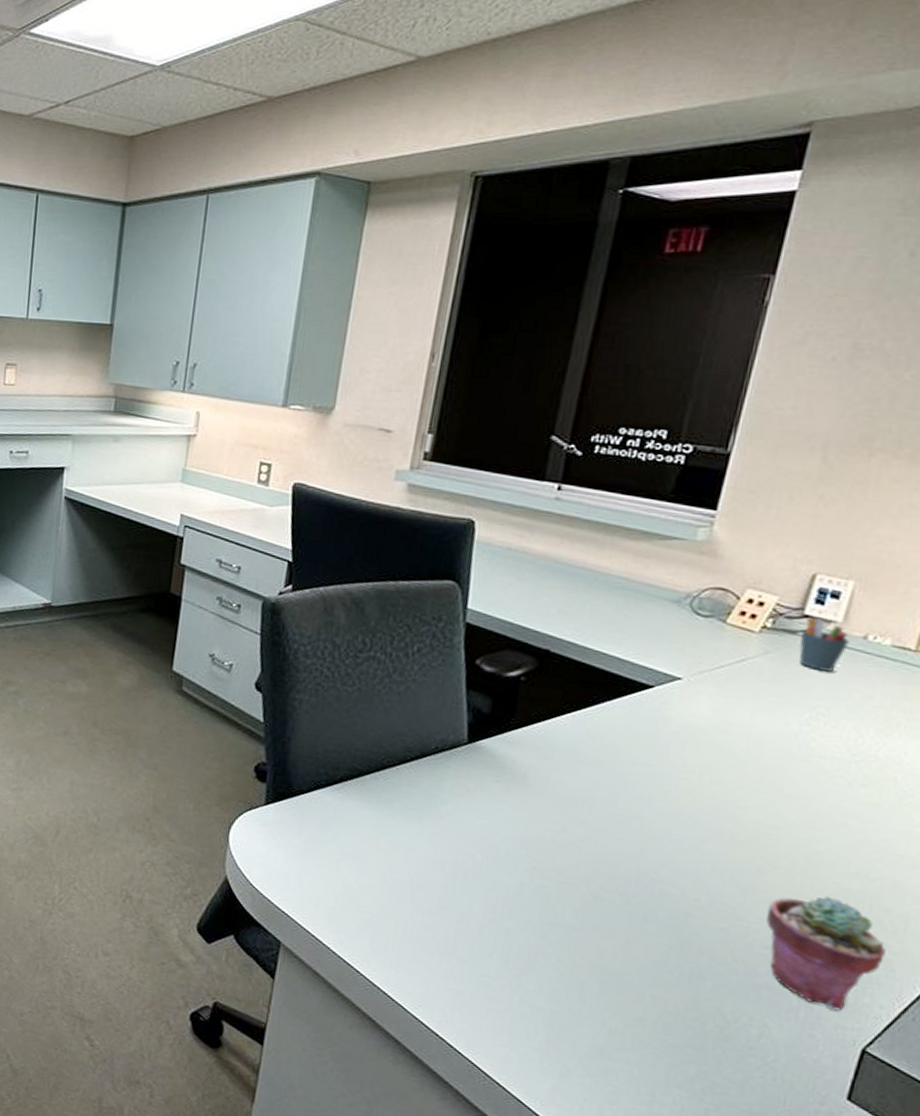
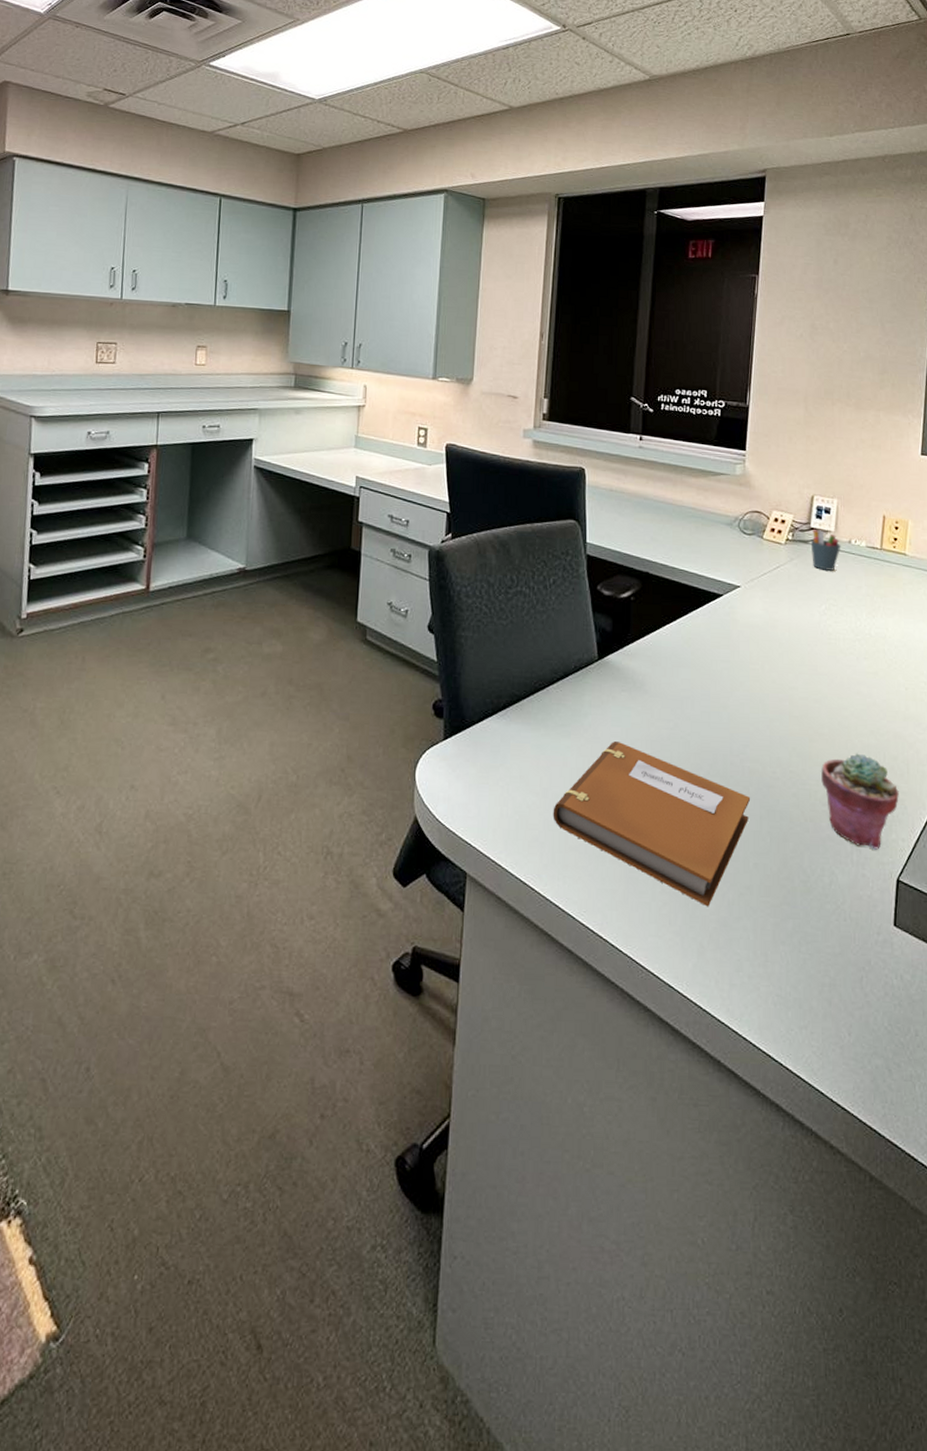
notebook: none [390,835,659,1030] -> present [553,741,751,907]

